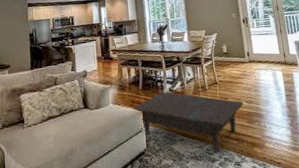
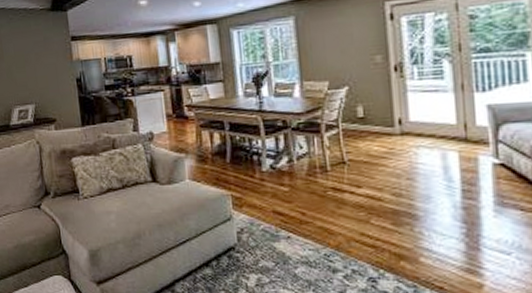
coffee table: present [133,91,244,153] -> none [218,168,388,261]

